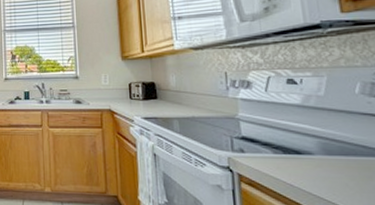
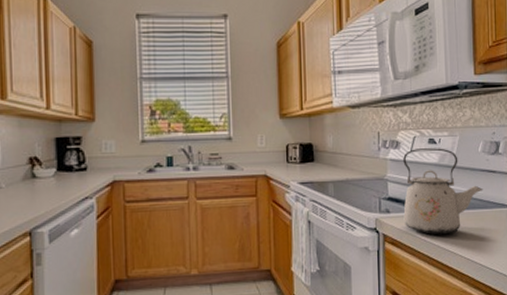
kettle: none [256,88,367,182] -> present [403,148,483,235]

